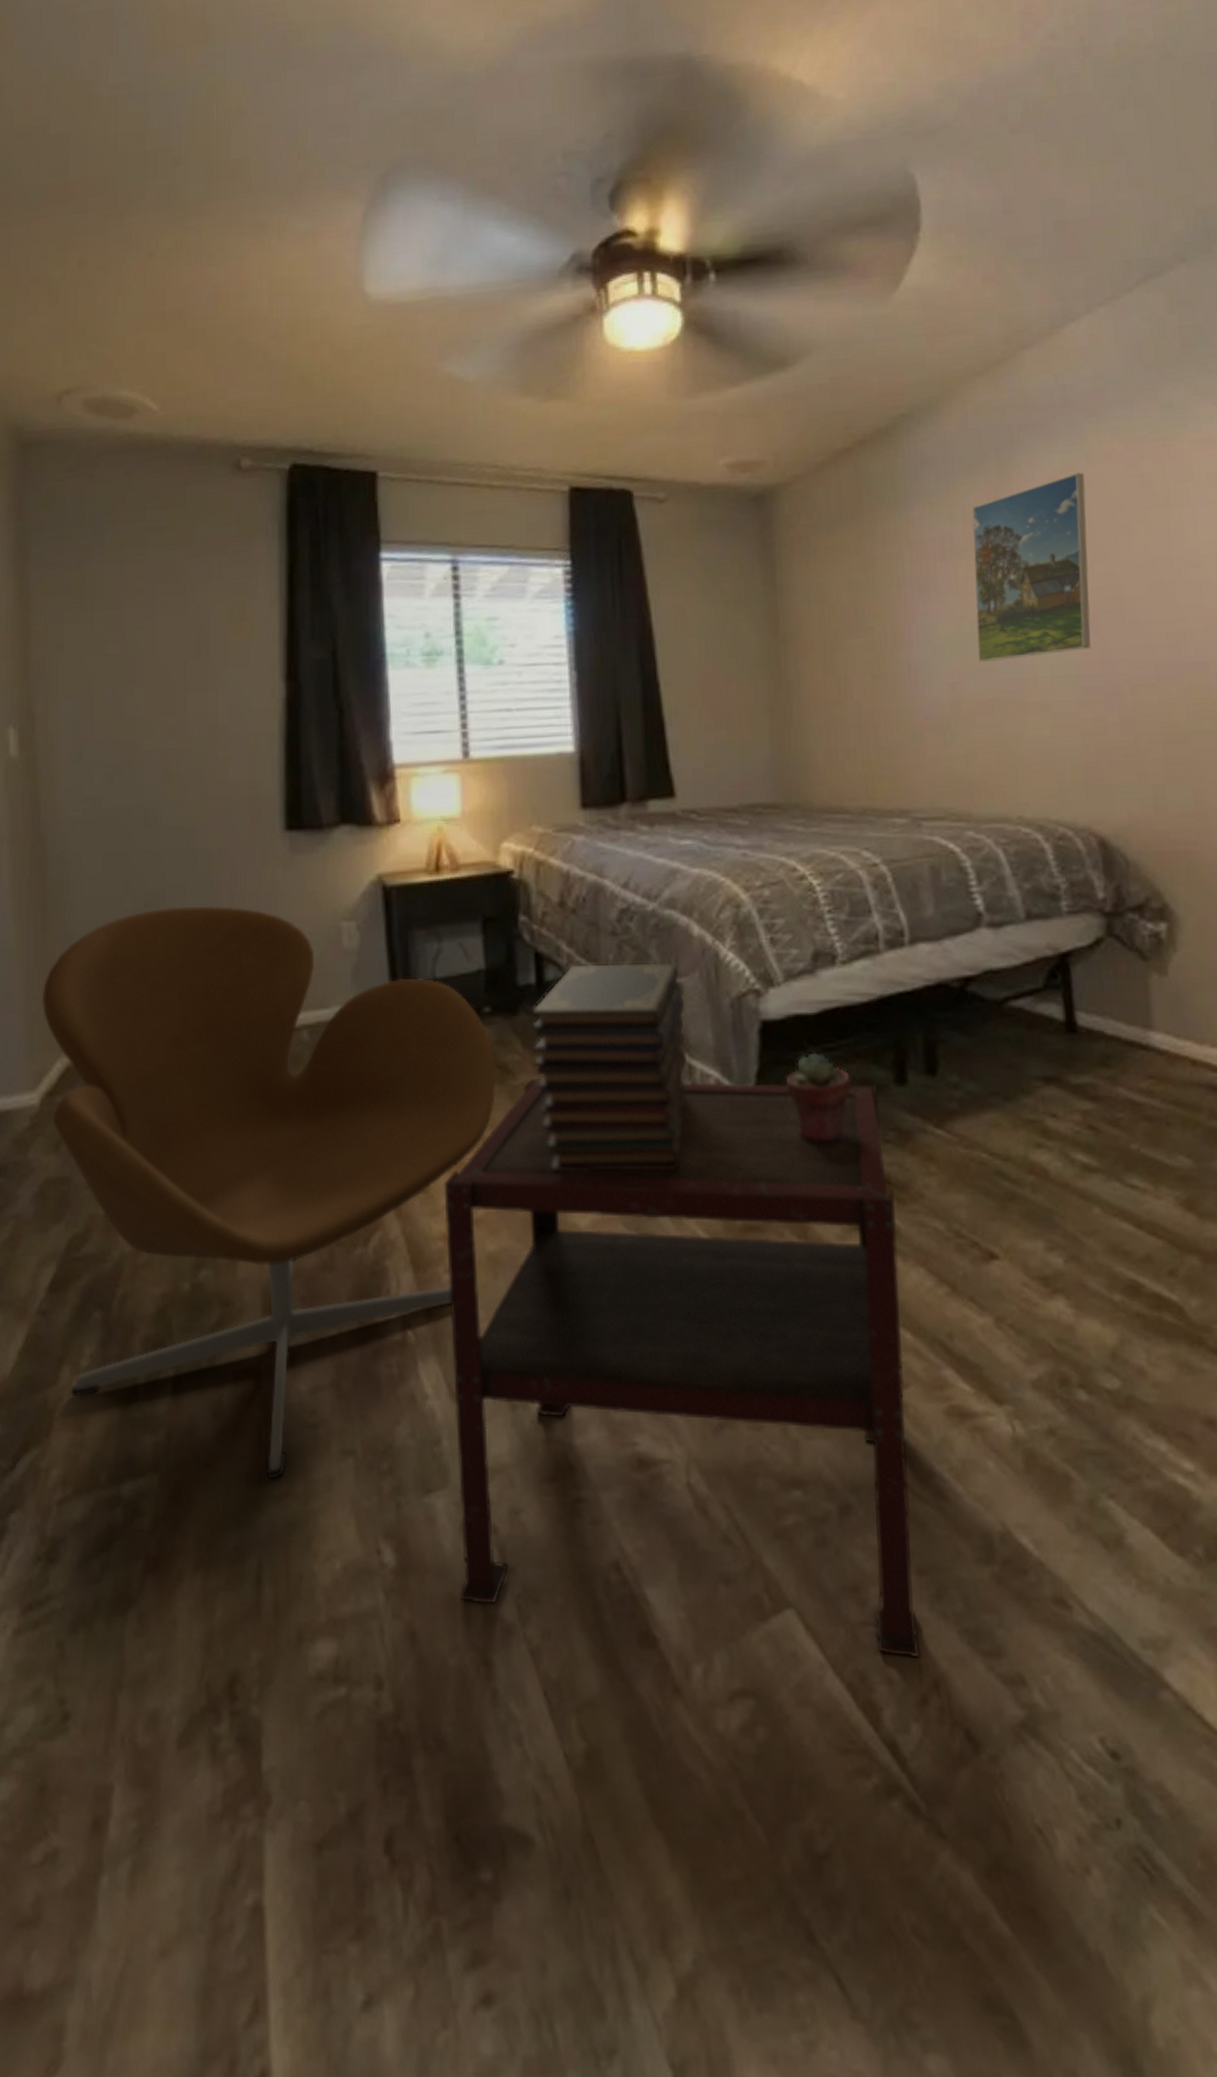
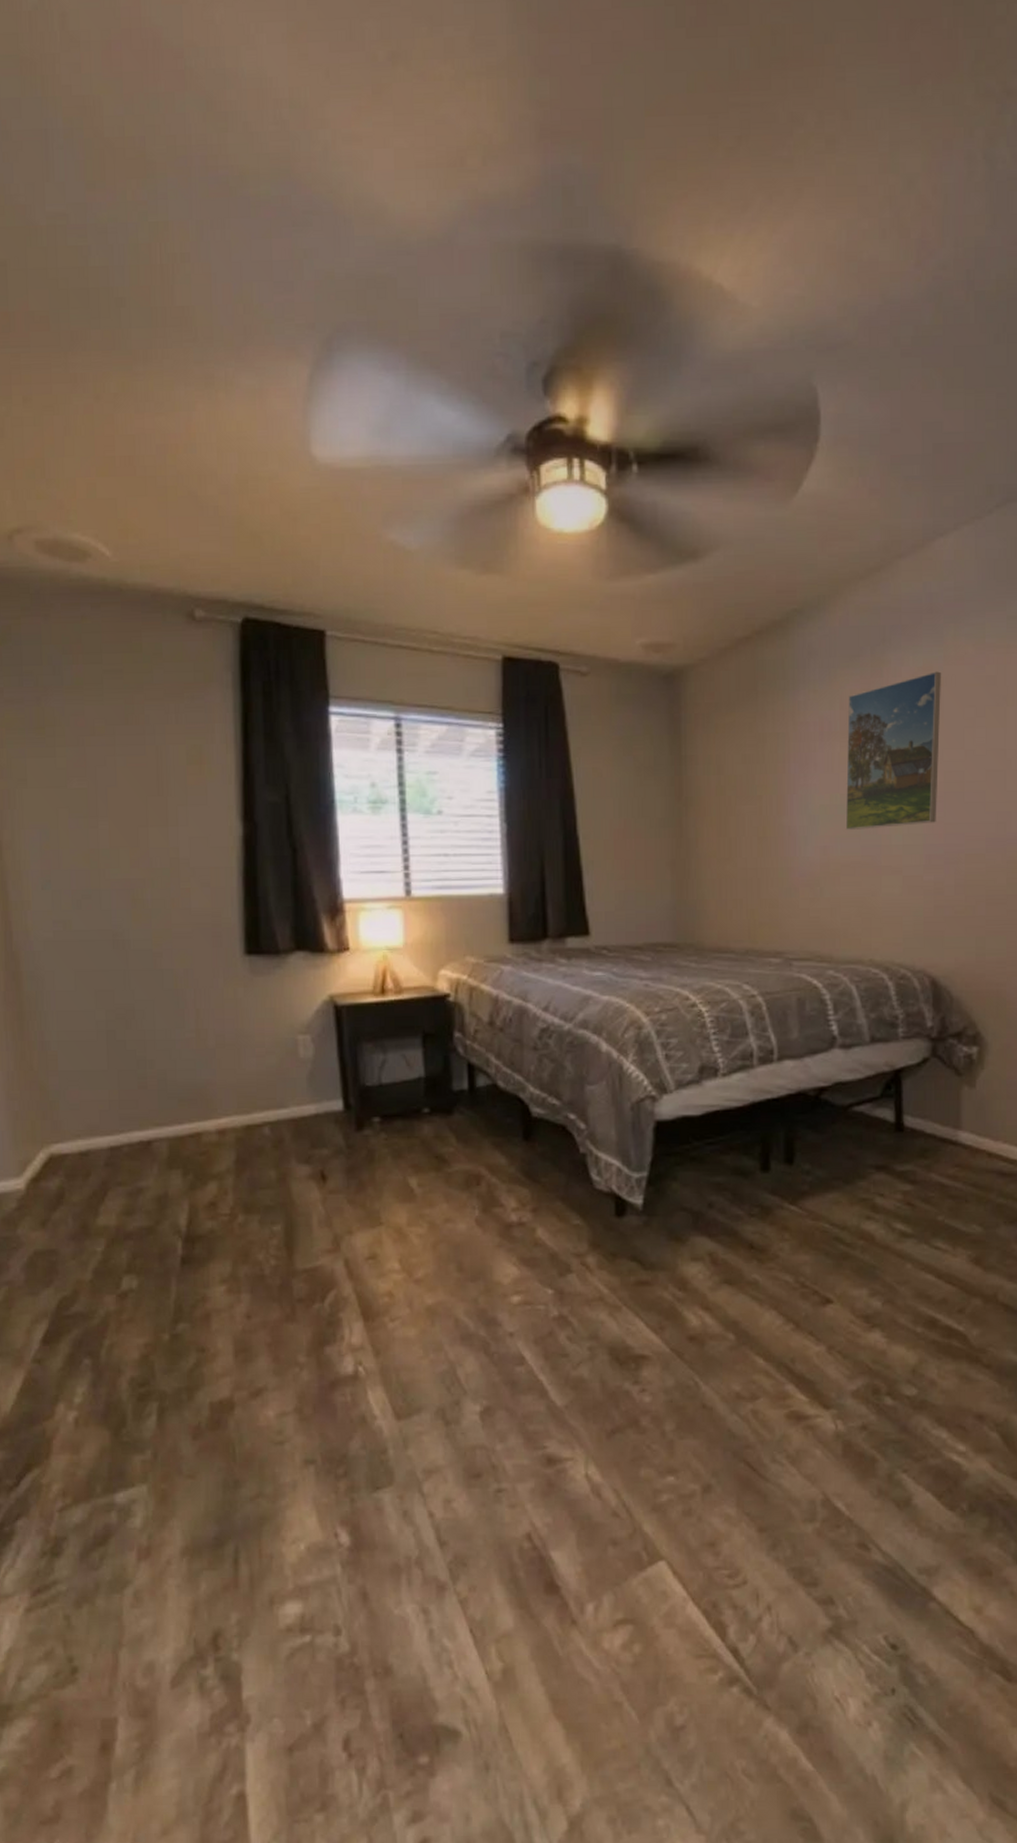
armchair: present [41,905,496,1480] -> none [22,1019,434,1485]
side table: present [444,1077,921,1660] -> none [389,1166,759,1591]
book stack: present [531,962,688,1171] -> none [464,1073,595,1240]
potted succulent: present [784,1052,852,1142] -> none [672,1146,726,1216]

